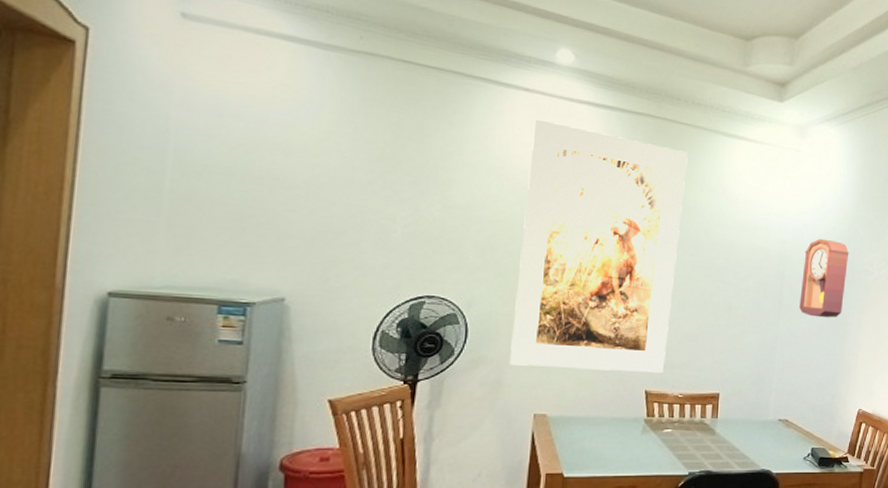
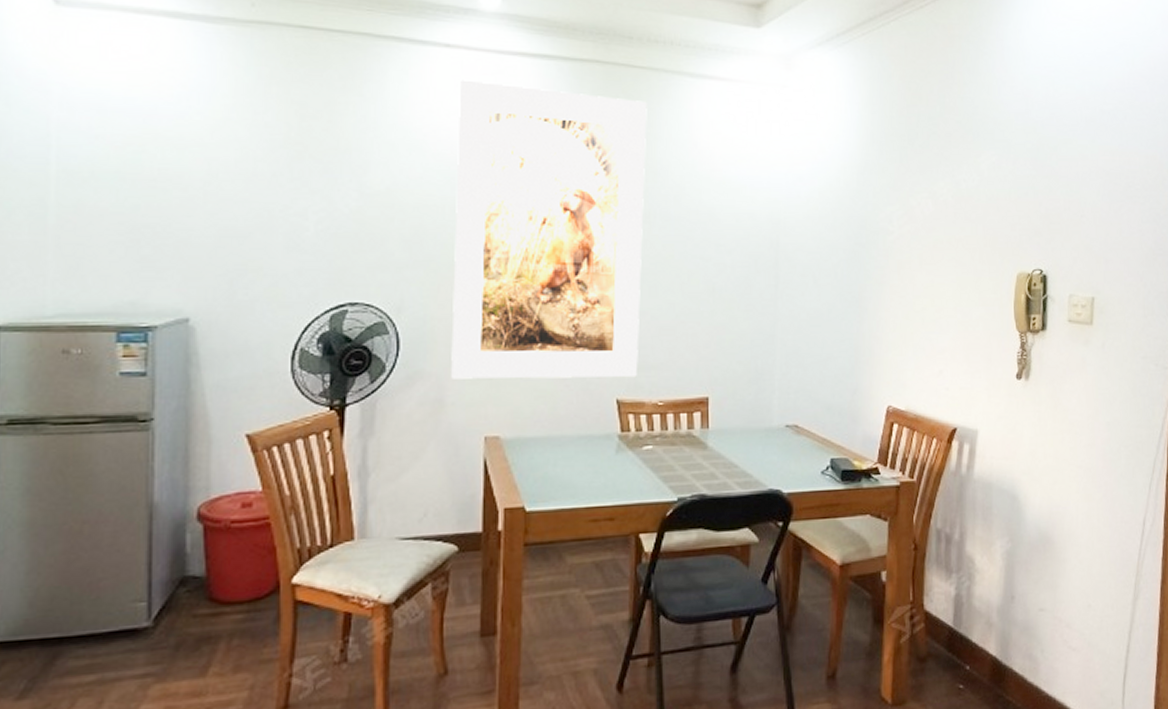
pendulum clock: present [799,238,849,318] -> none [801,193,860,293]

